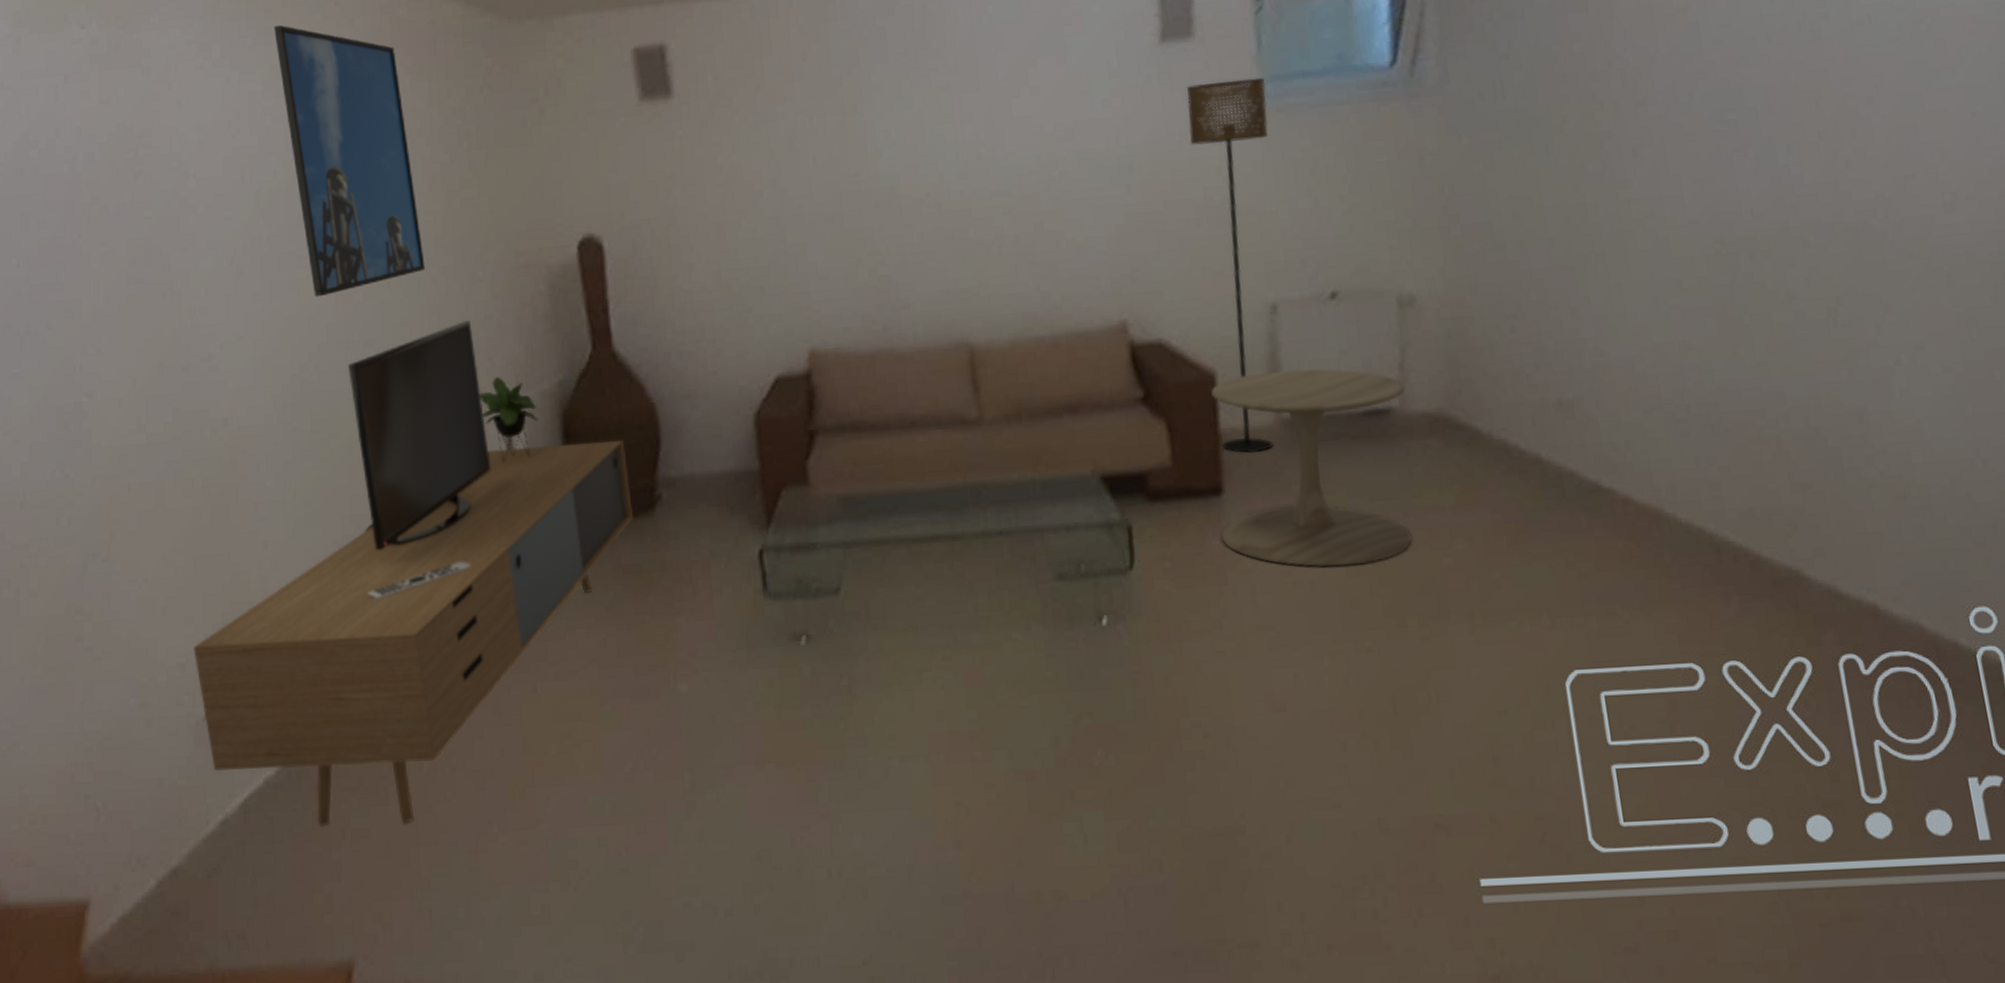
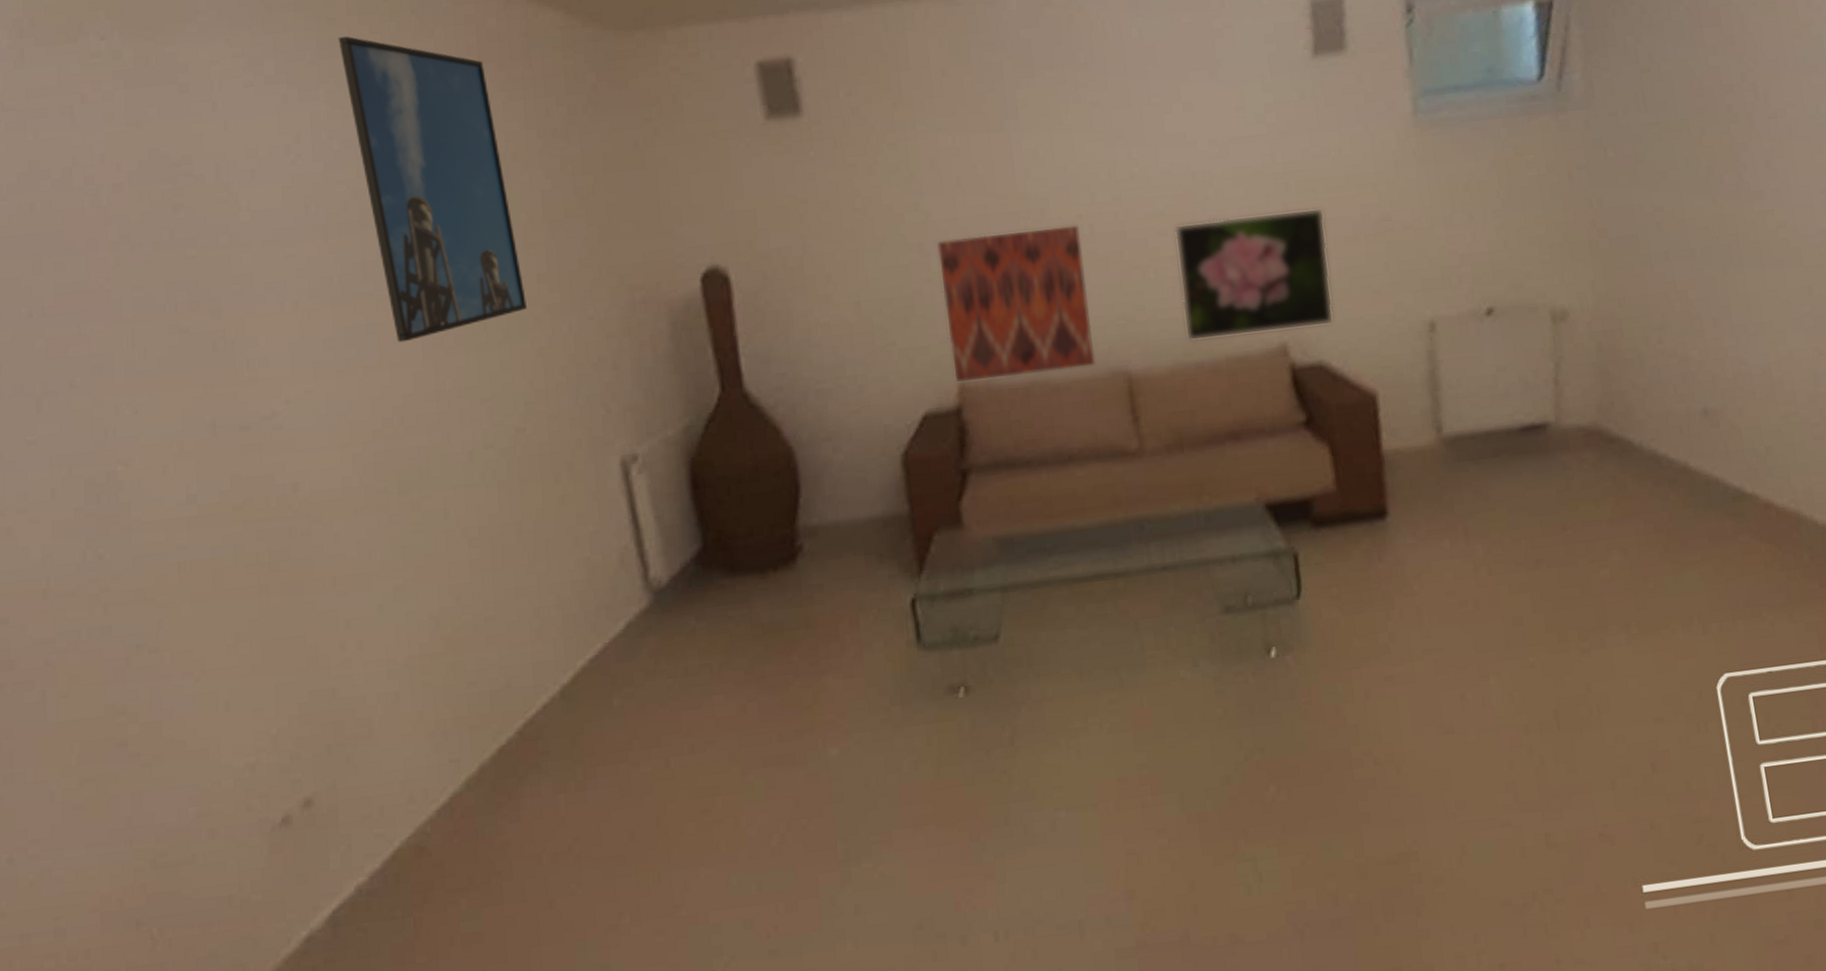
media console: present [193,319,633,827] -> none [264,362,772,934]
wall art: none [792,203,939,348] -> present [936,225,1096,382]
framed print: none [1018,190,1175,317] -> present [1174,207,1334,342]
floor lamp: present [1187,77,1273,454] -> none [1341,91,1435,475]
side table: present [1211,368,1412,568] -> none [1373,385,1571,586]

